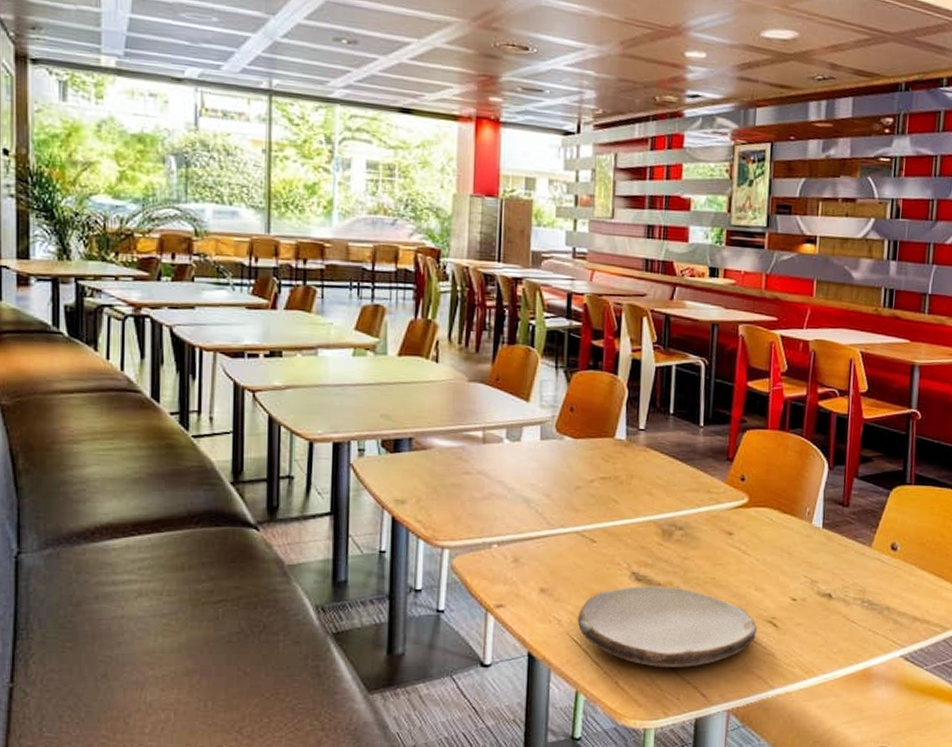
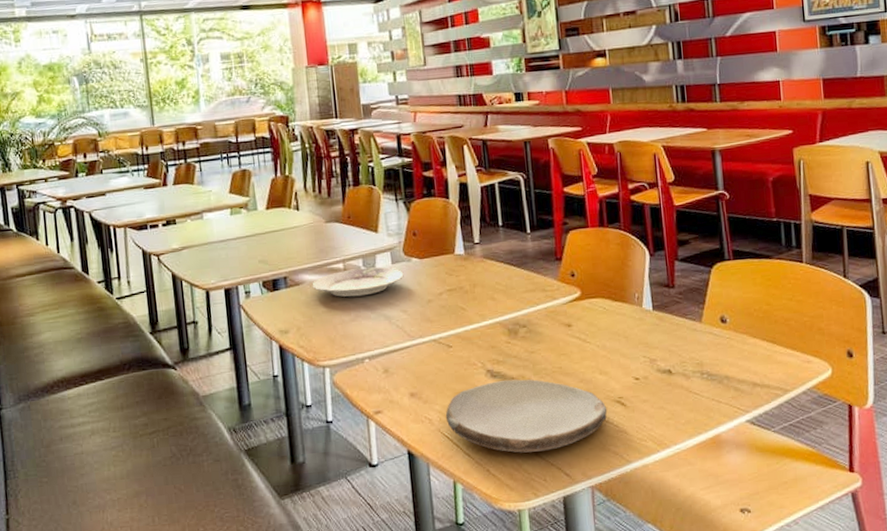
plate: none [441,439,553,472] -> present [312,267,404,297]

